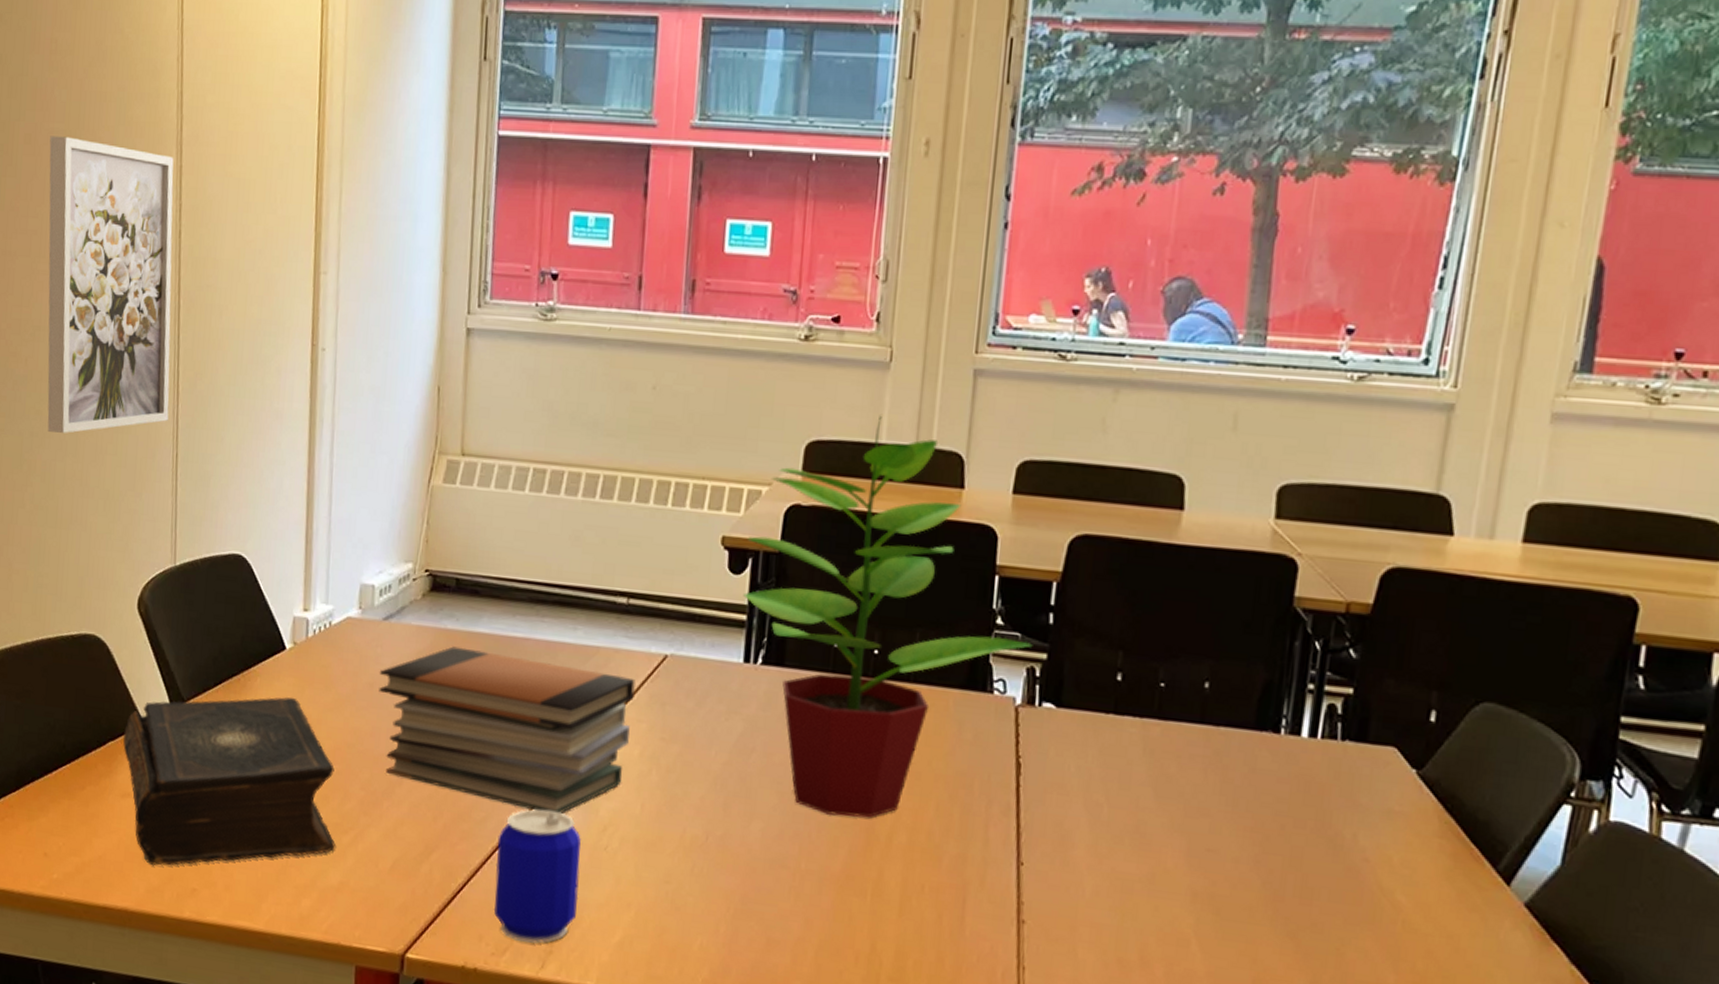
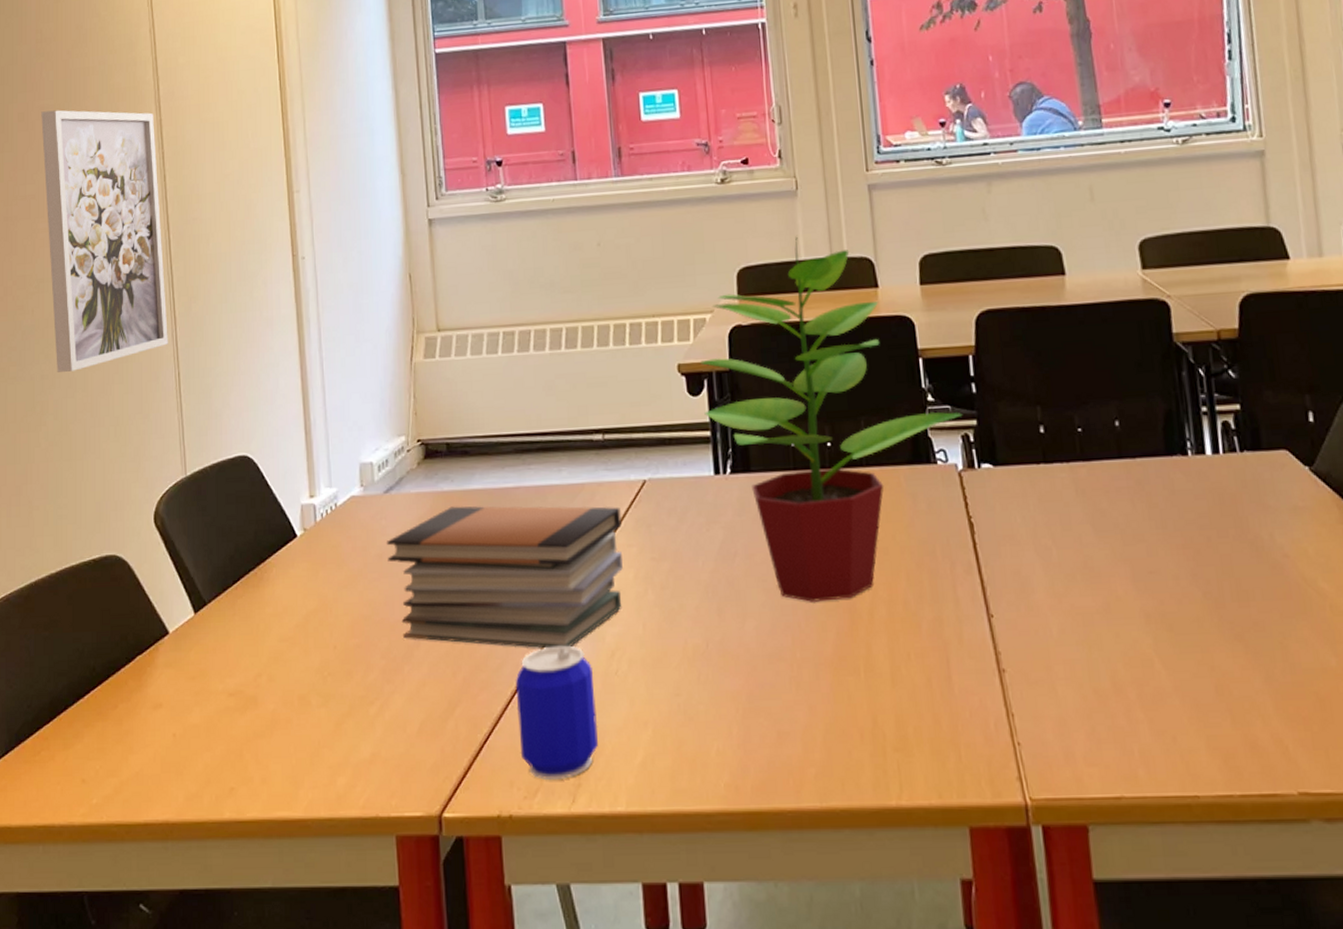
book: present [123,696,337,866] -> none [151,581,365,771]

